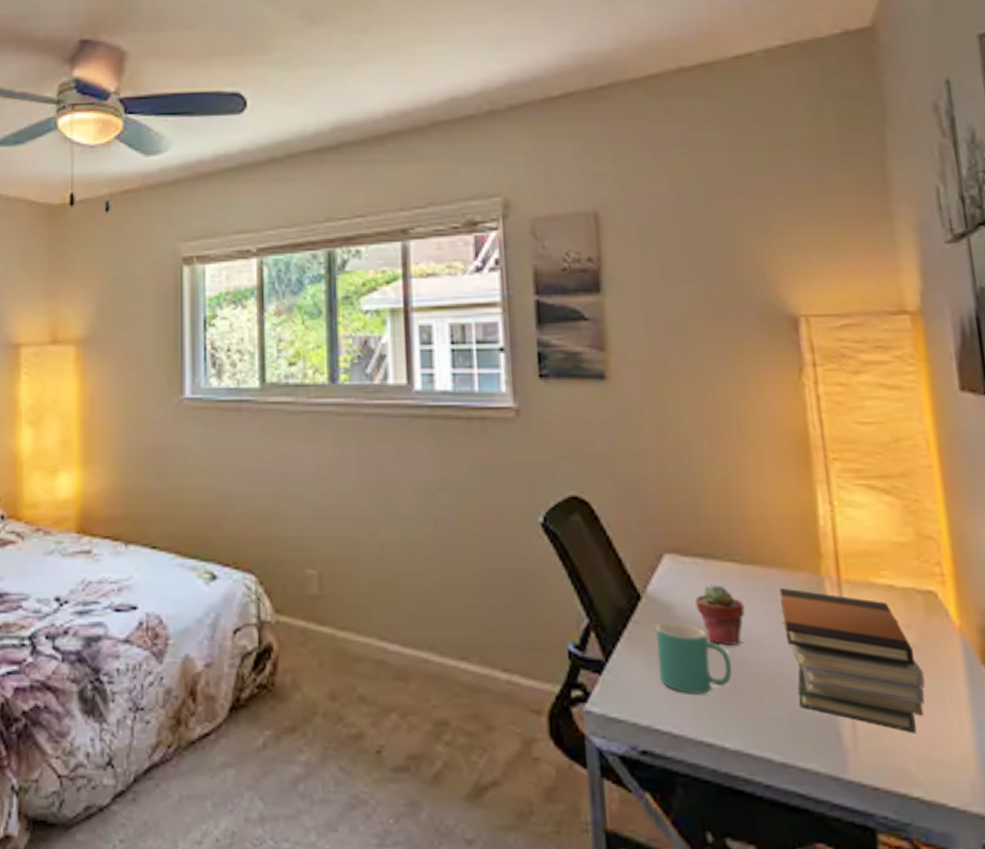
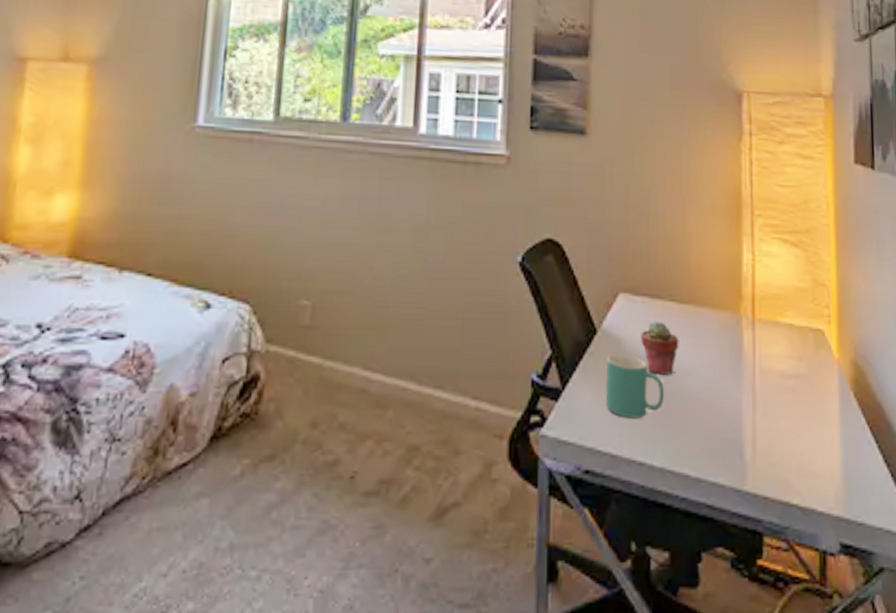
book stack: present [780,588,926,734] -> none [707,325,809,450]

